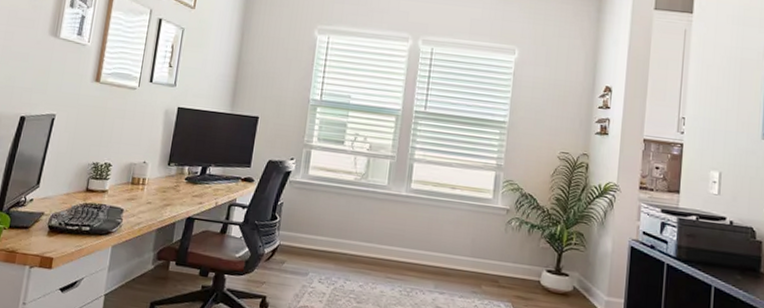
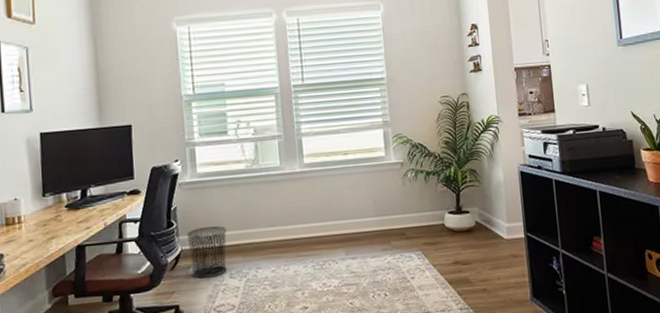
waste bin: none [285,227,325,278] -> present [187,226,227,279]

